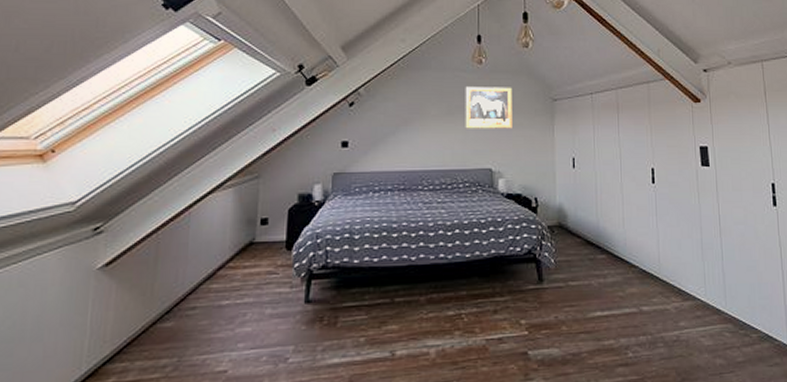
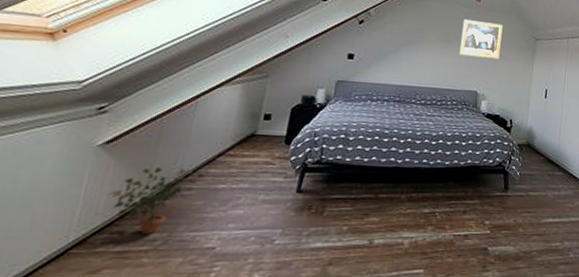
potted plant: none [114,286,208,362] -> present [109,168,206,235]

